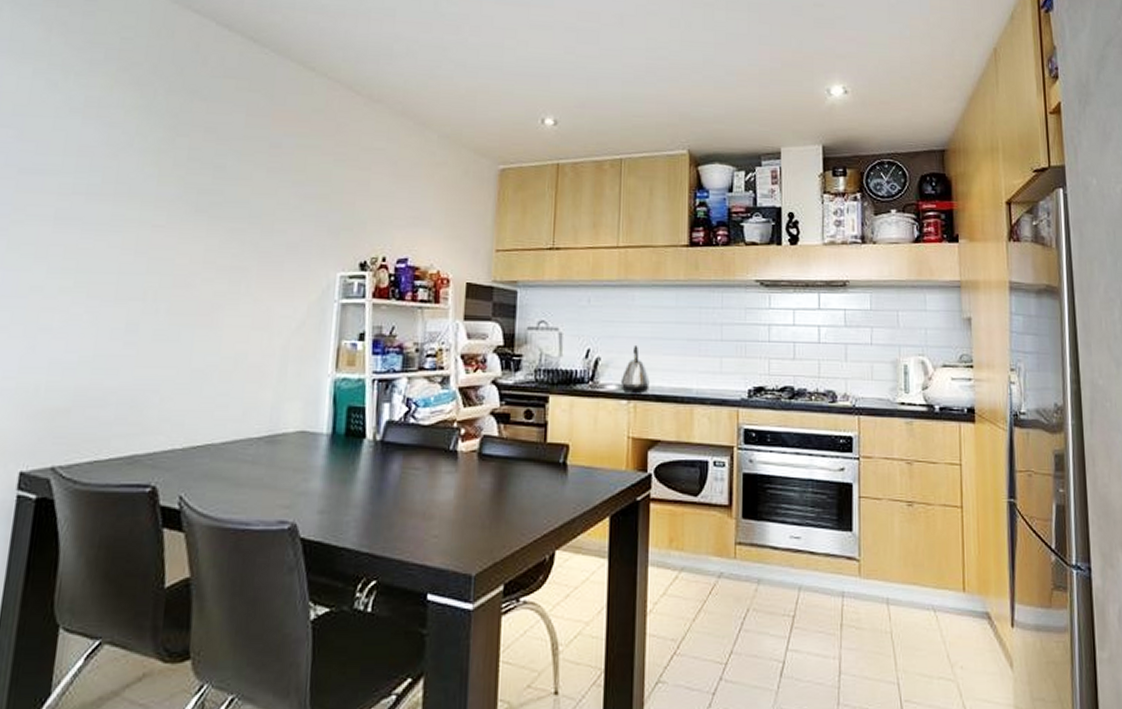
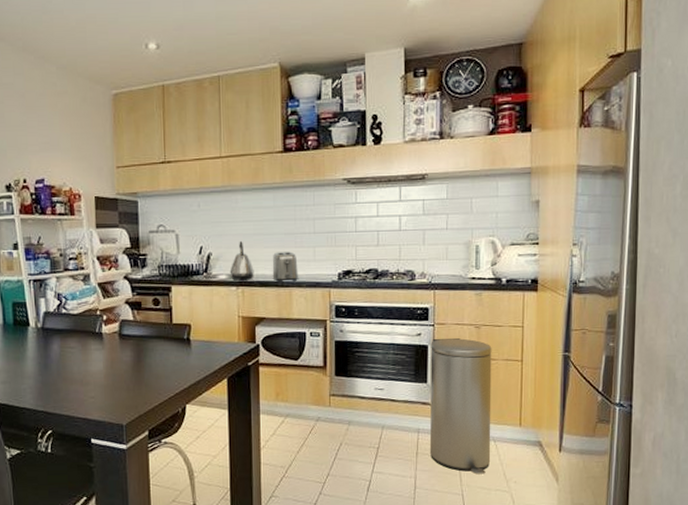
toaster: none [671,360,701,398] -> present [272,251,298,283]
pedal bin: none [856,476,931,656] -> present [431,338,492,475]

